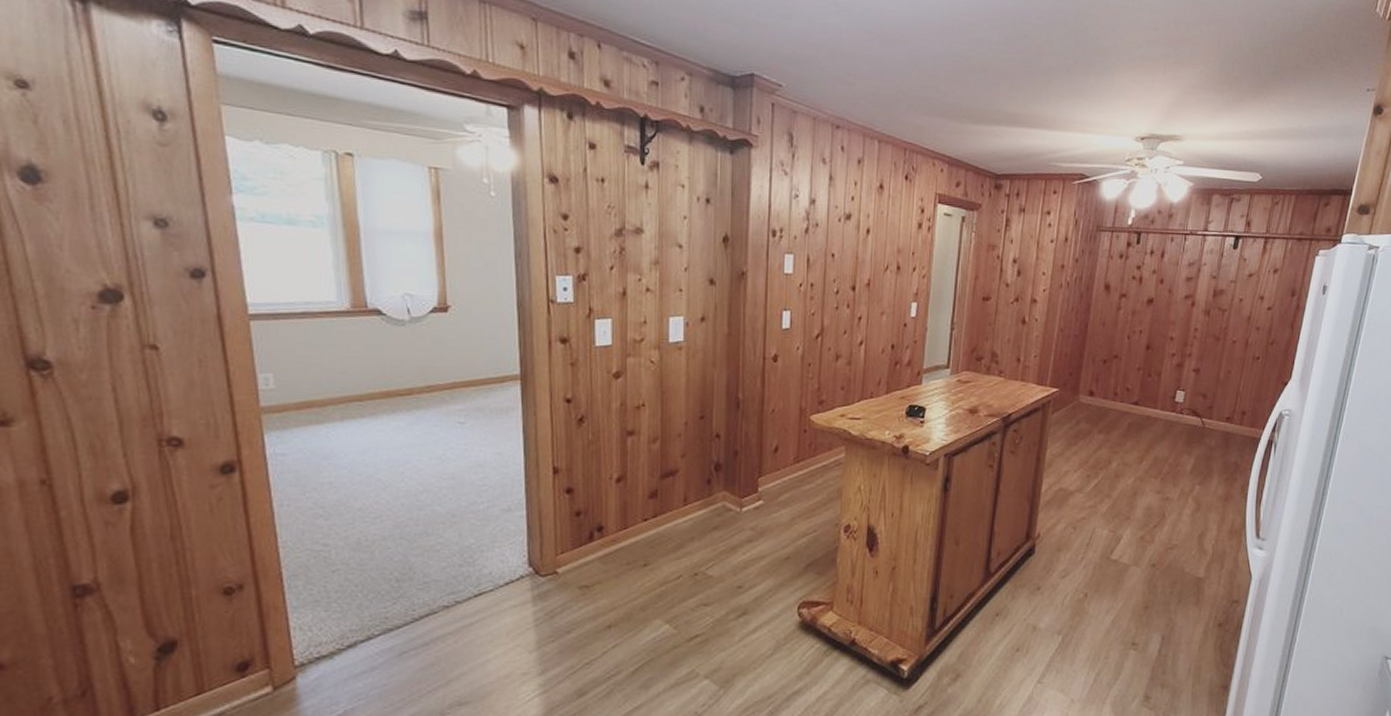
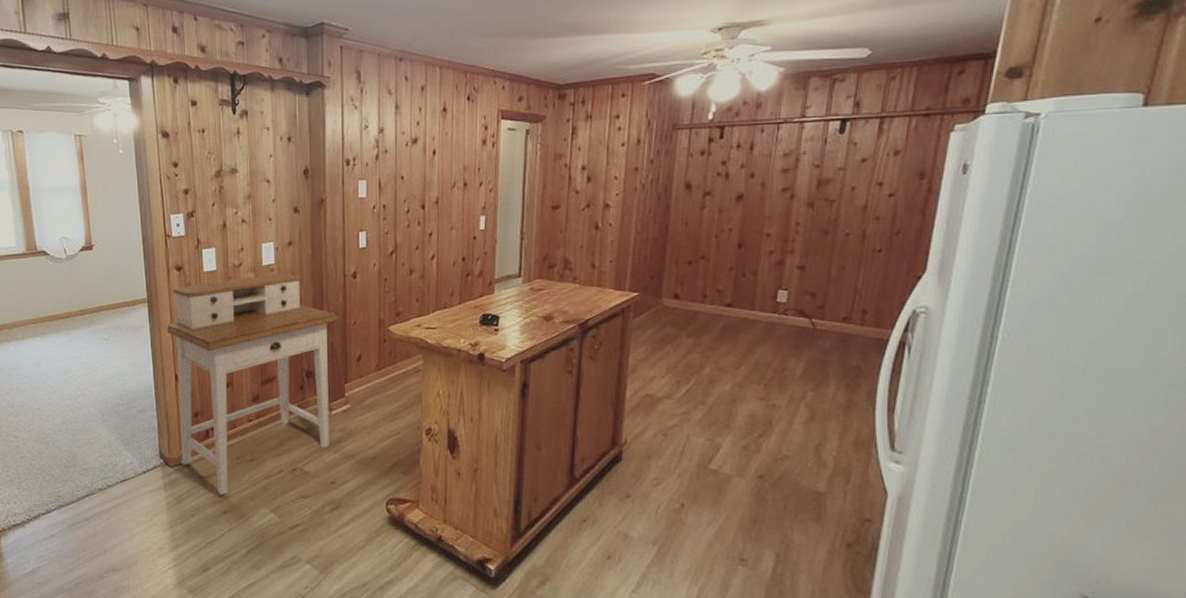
desk: none [542,351,755,606] -> present [165,272,339,495]

